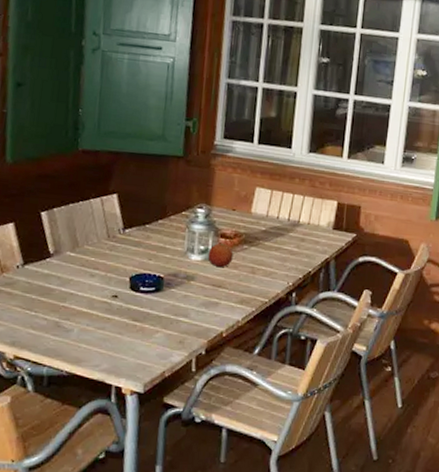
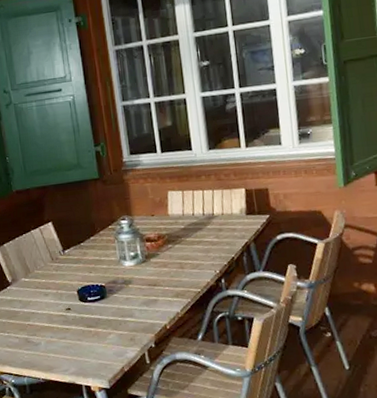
fruit: present [207,242,234,268] -> none [138,246,161,269]

